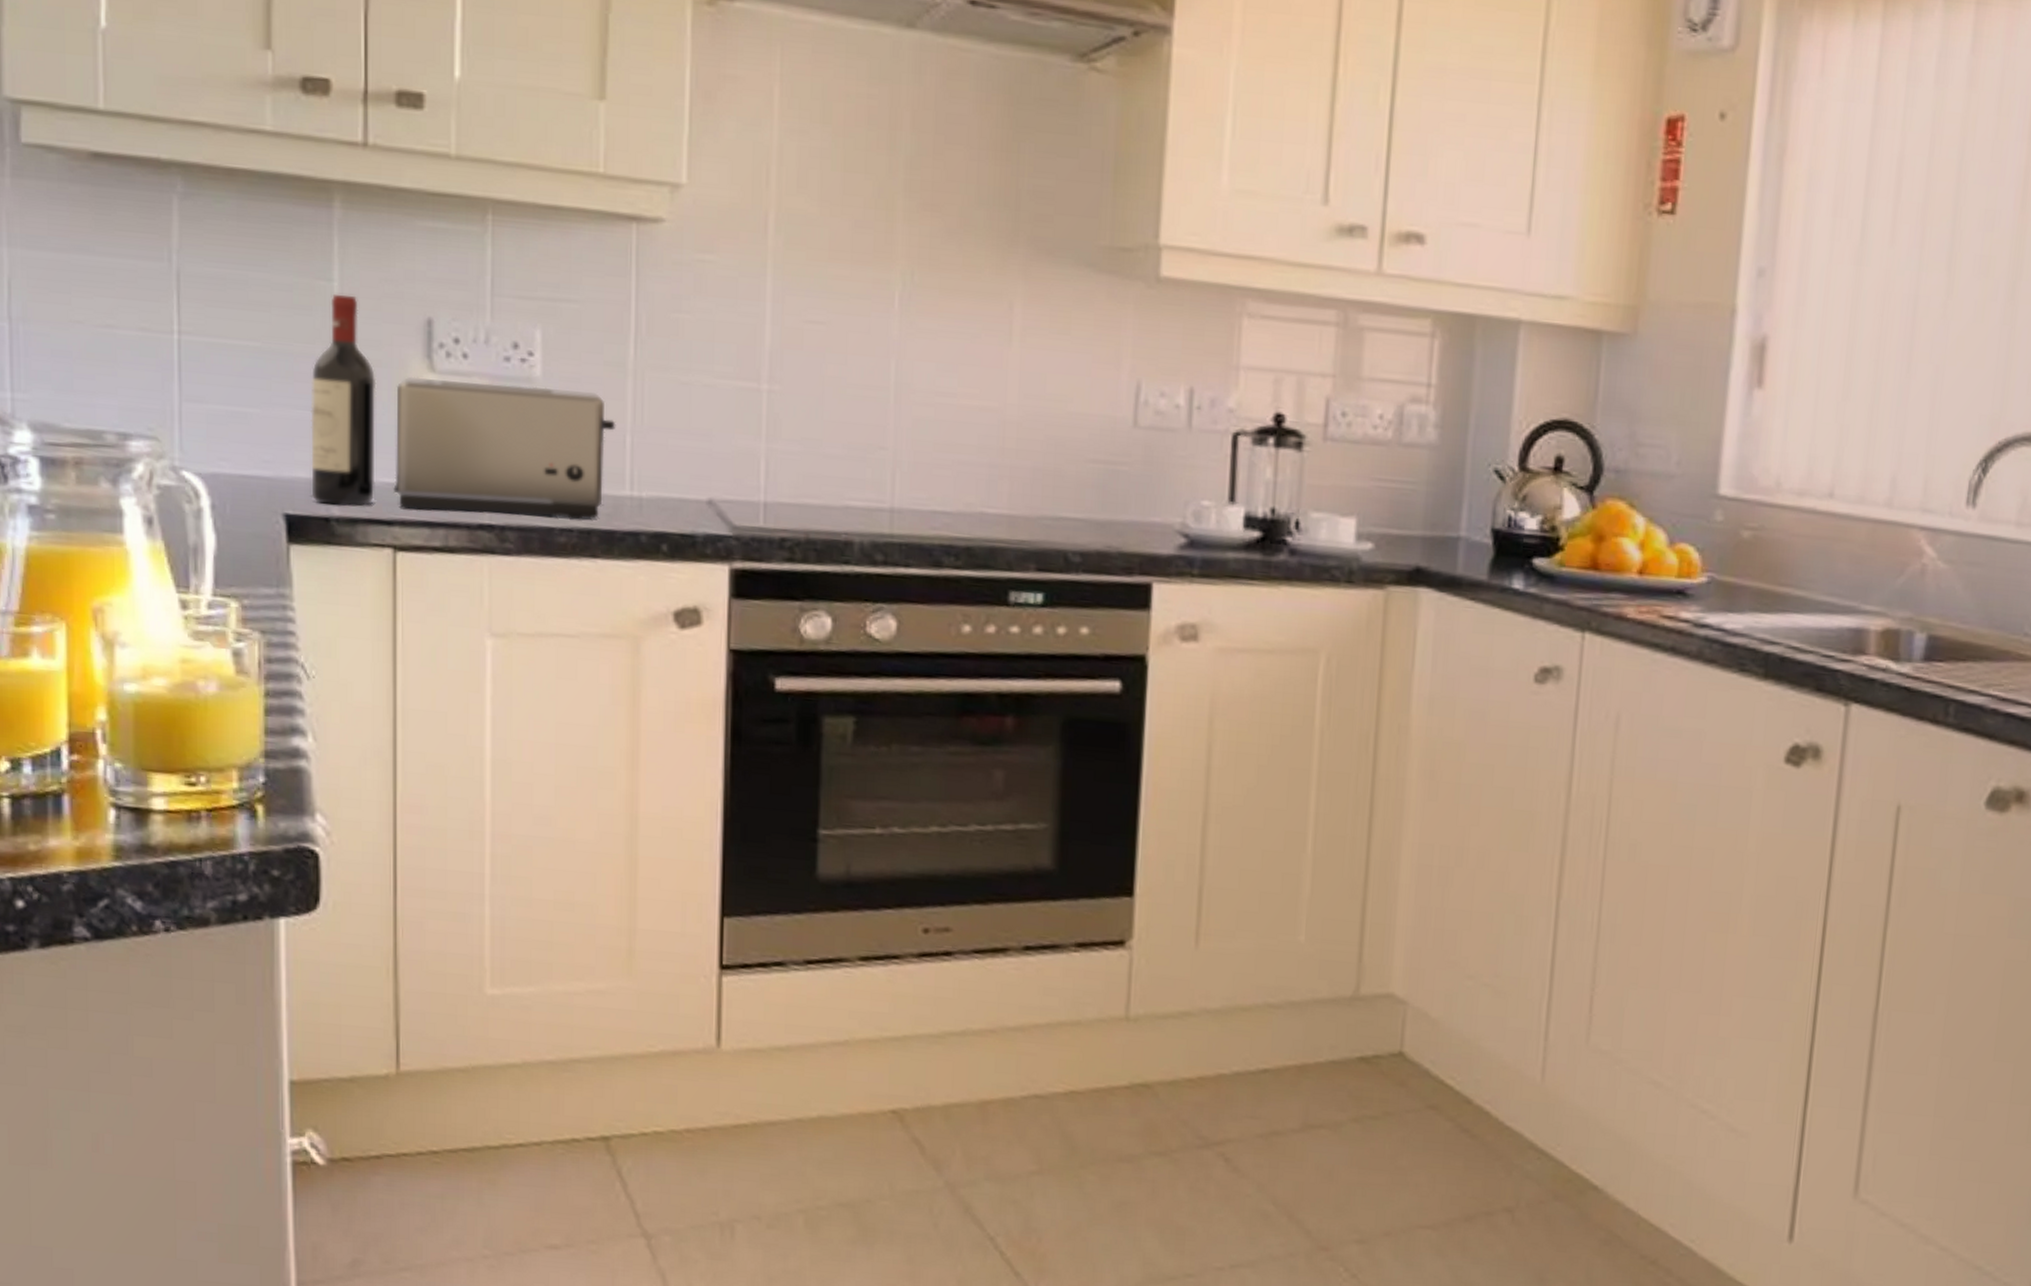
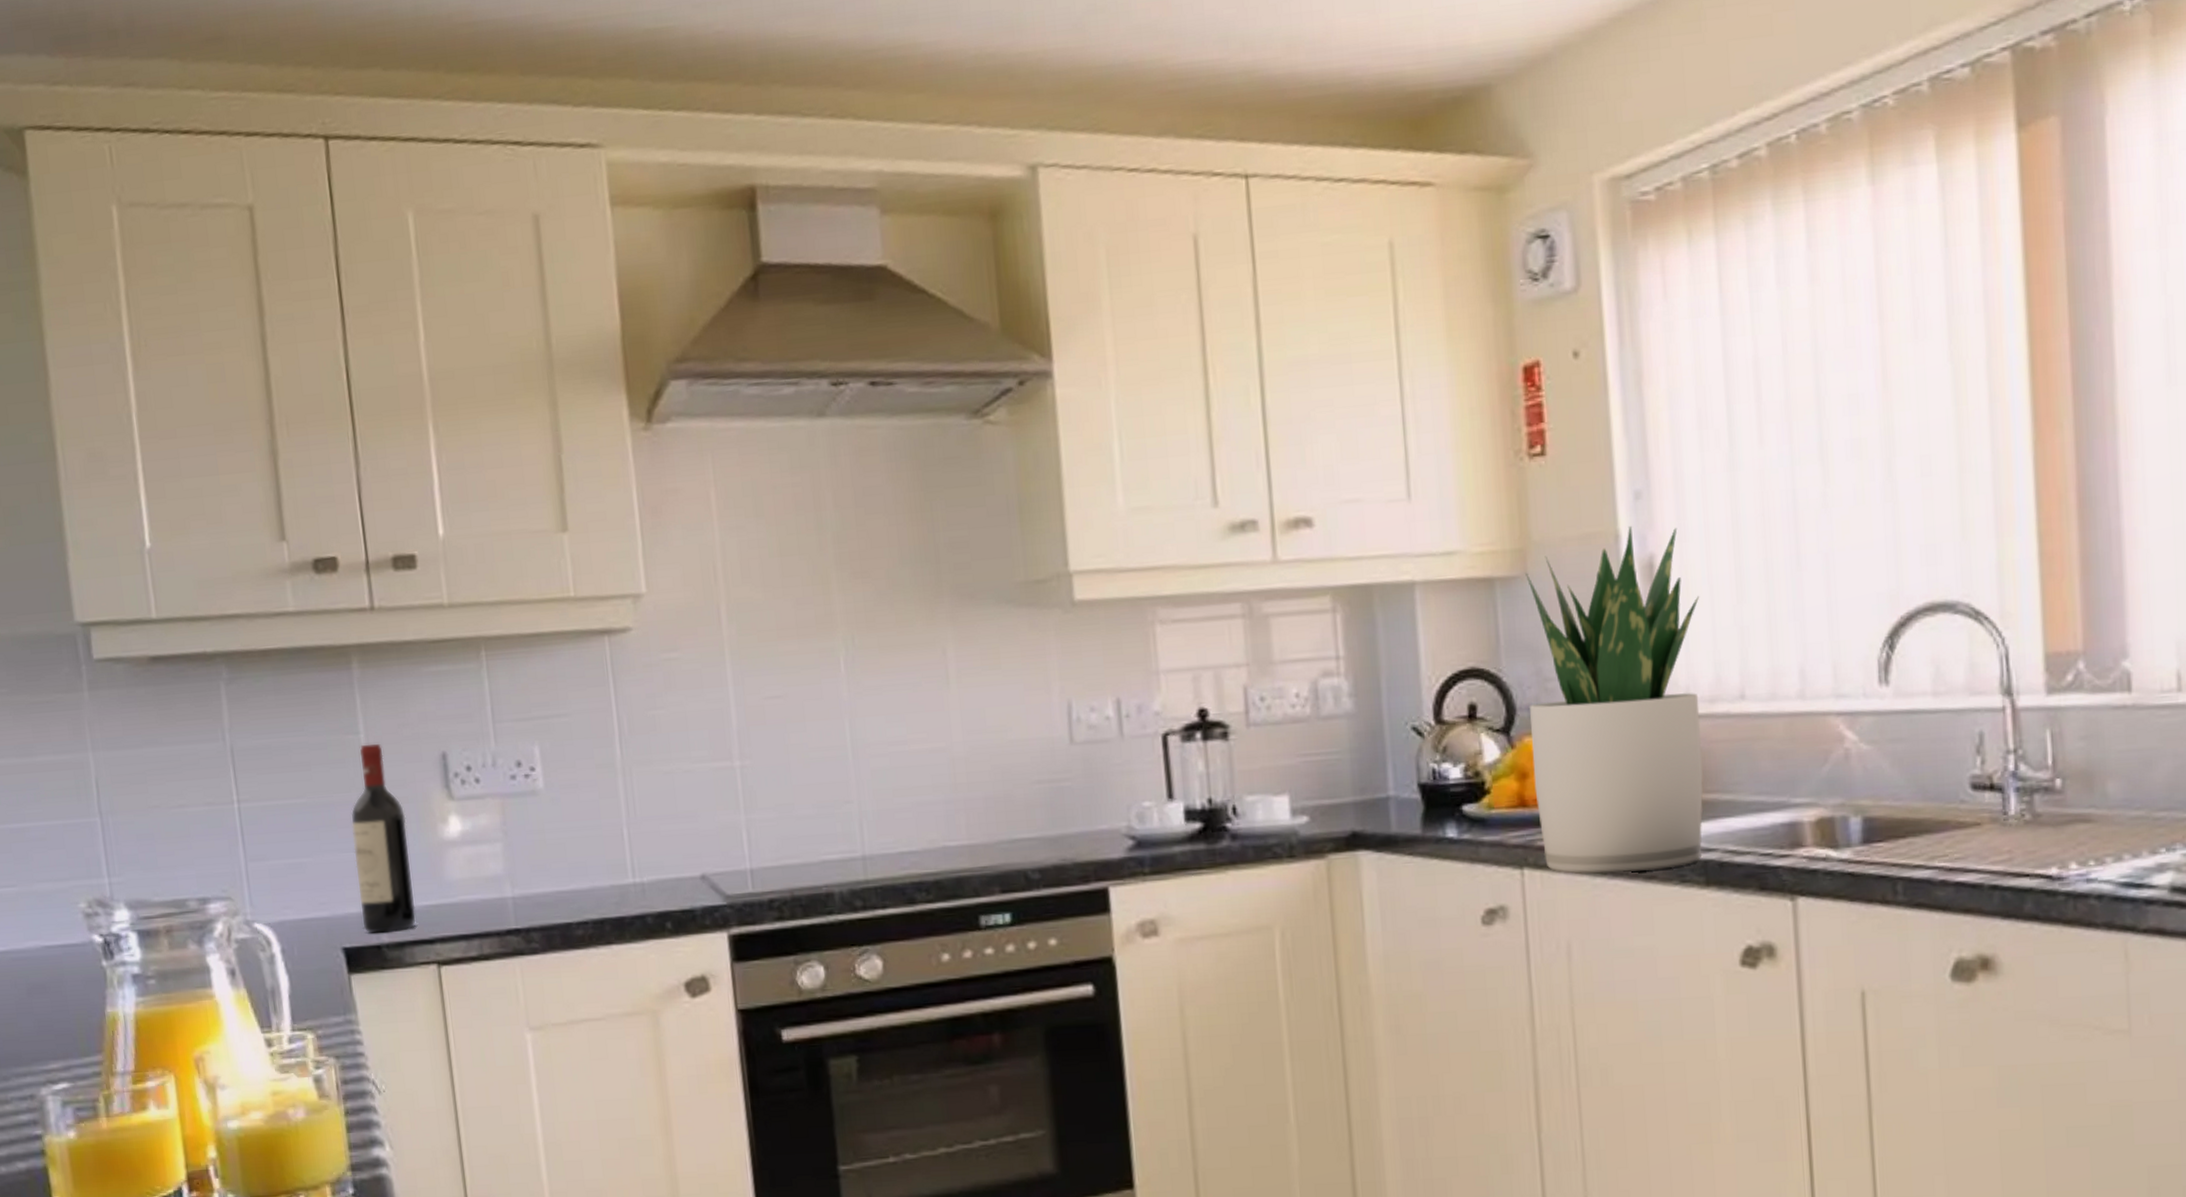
toaster: present [393,376,616,519] -> none [423,795,614,926]
planter: none [1608,303,1805,655] -> present [1525,526,1703,874]

